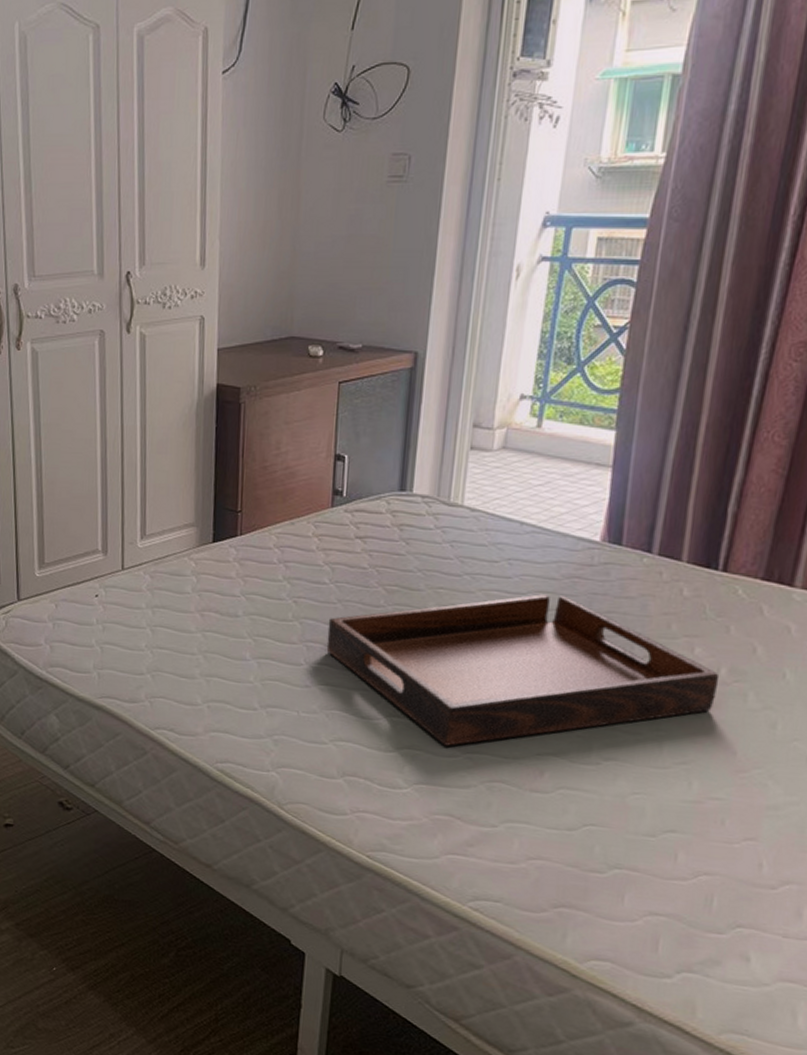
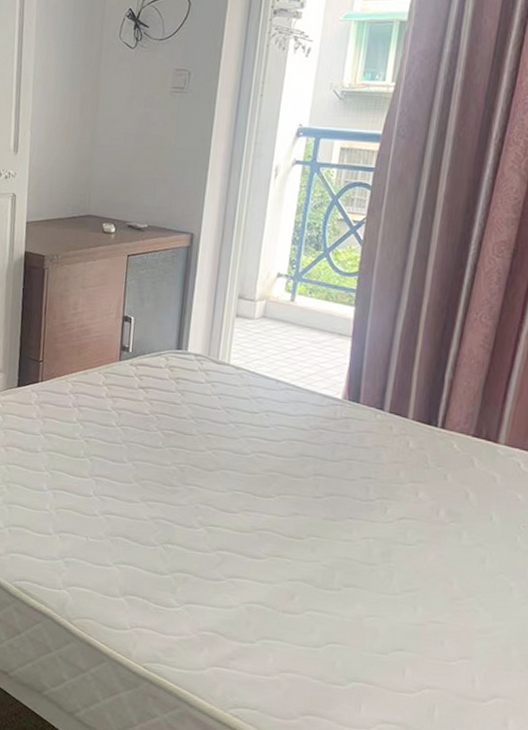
serving tray: present [326,594,720,746] -> none [112,442,439,571]

